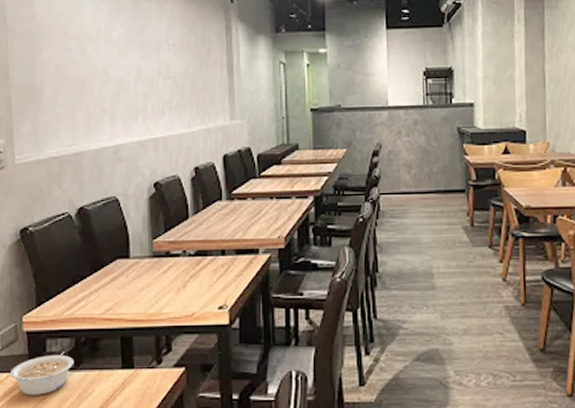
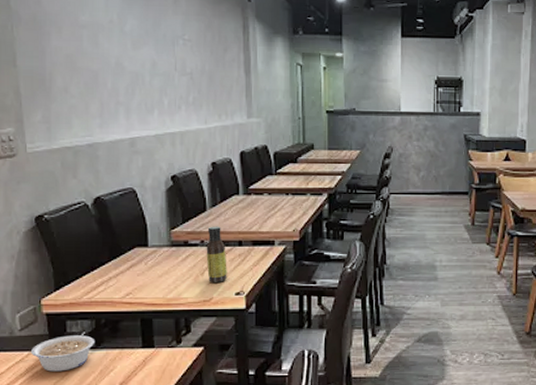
sauce bottle: none [188,234,210,296] -> present [206,226,227,282]

